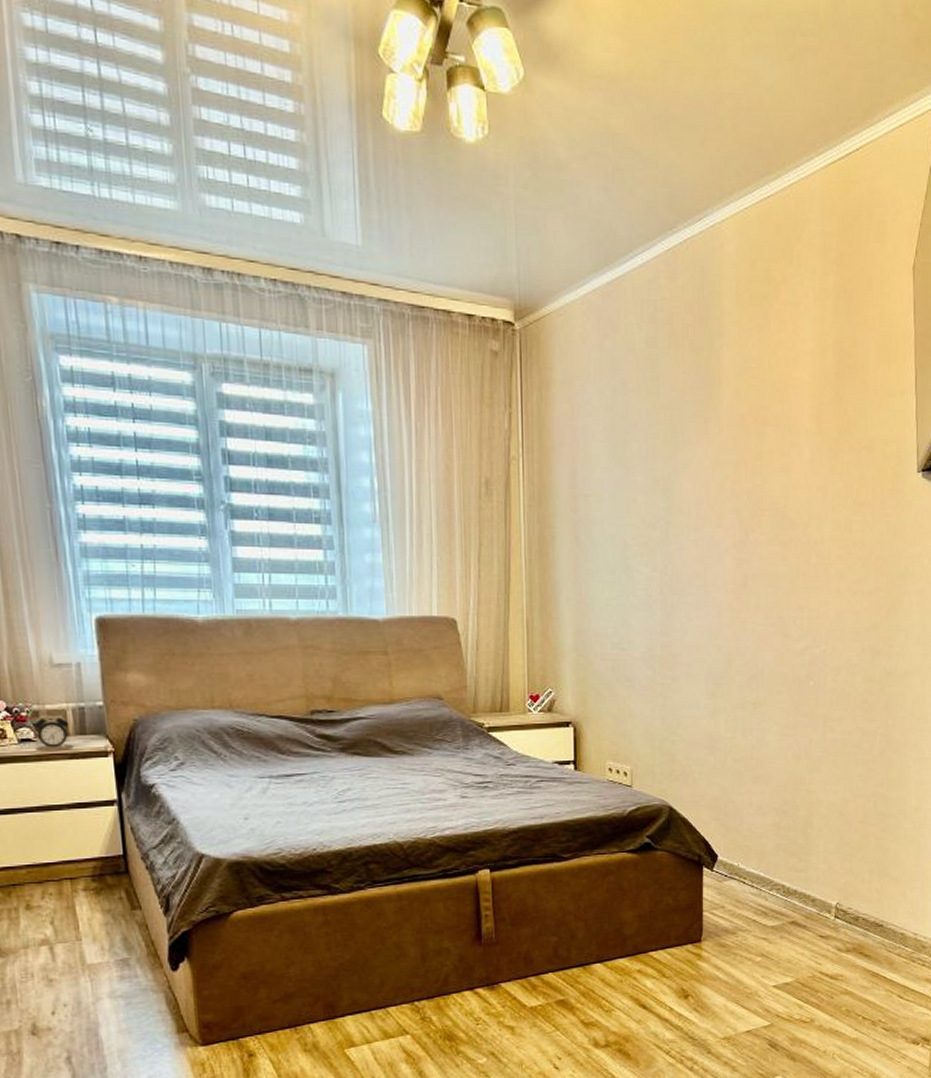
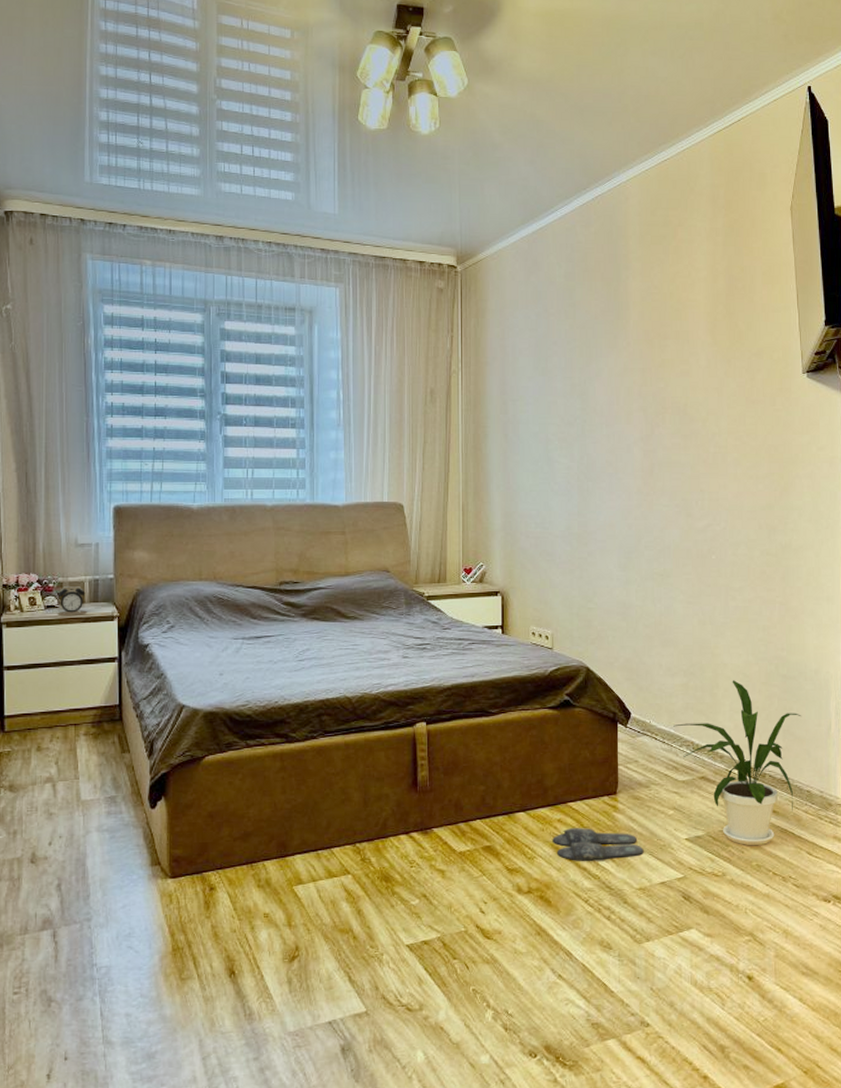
slippers: none [632,978,729,1012] -> present [552,828,644,861]
house plant: none [763,819,898,991] -> present [673,680,801,846]

